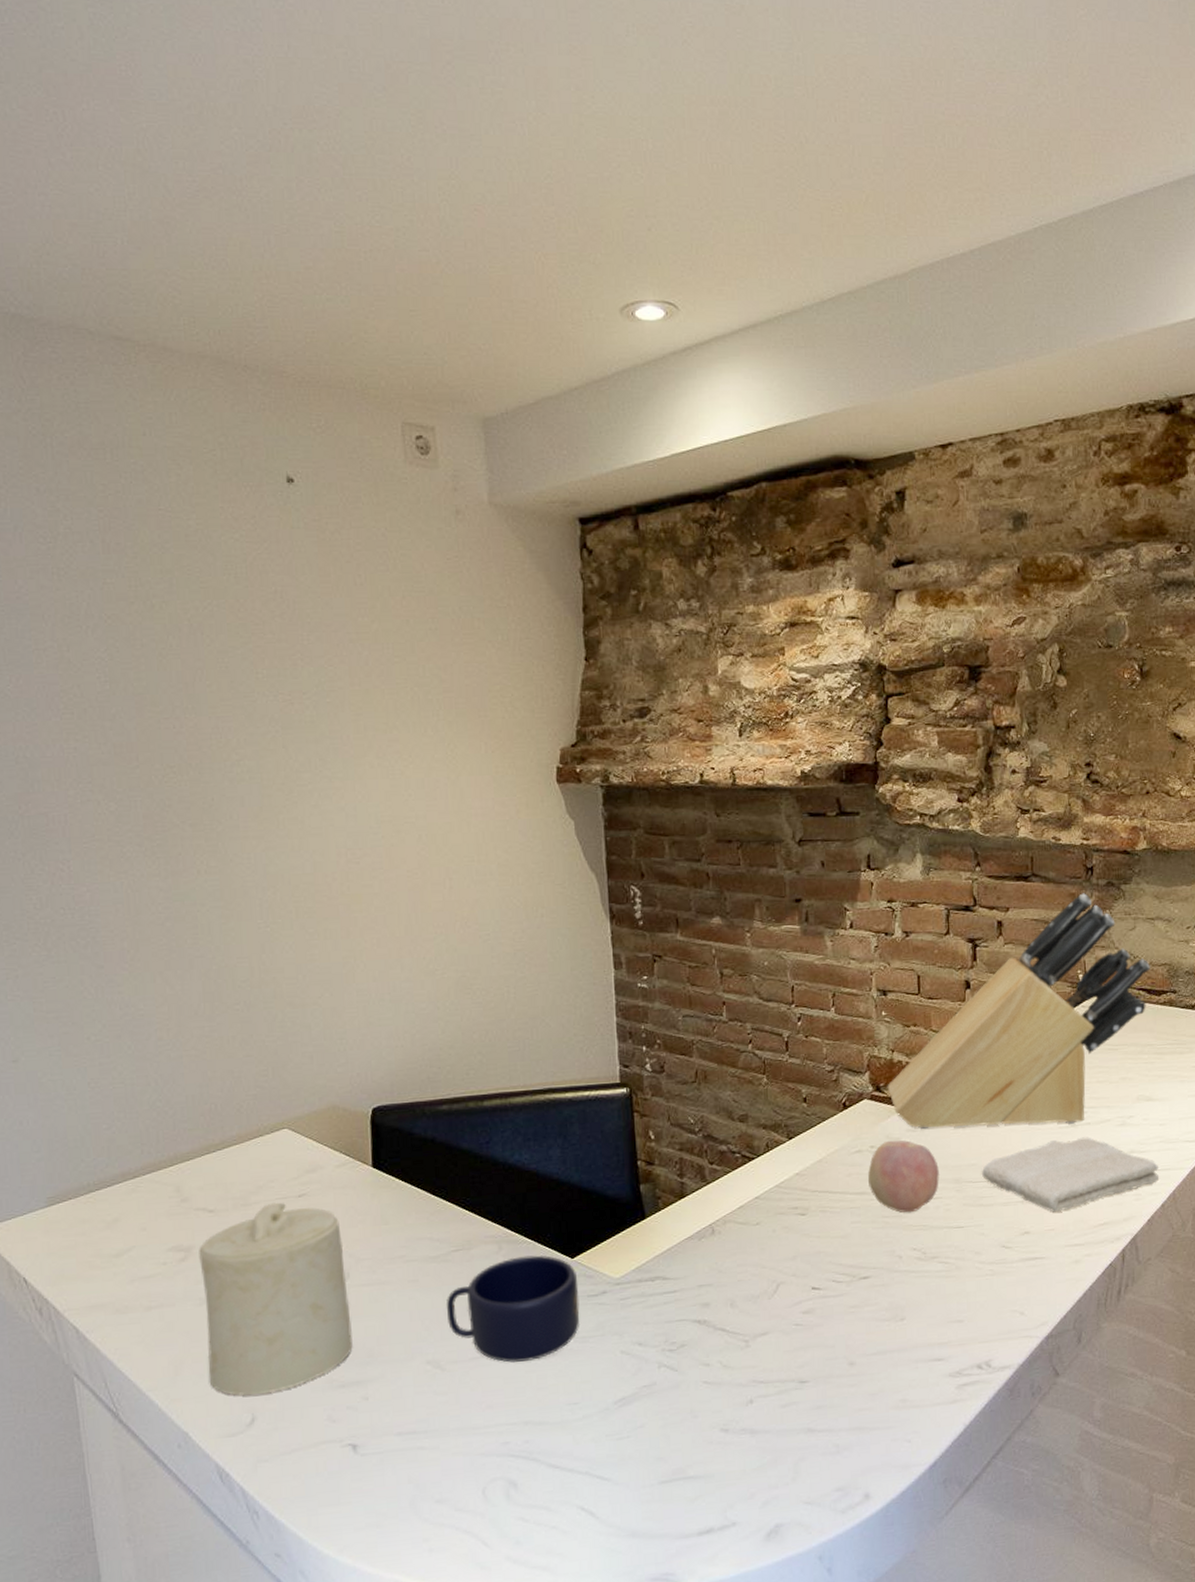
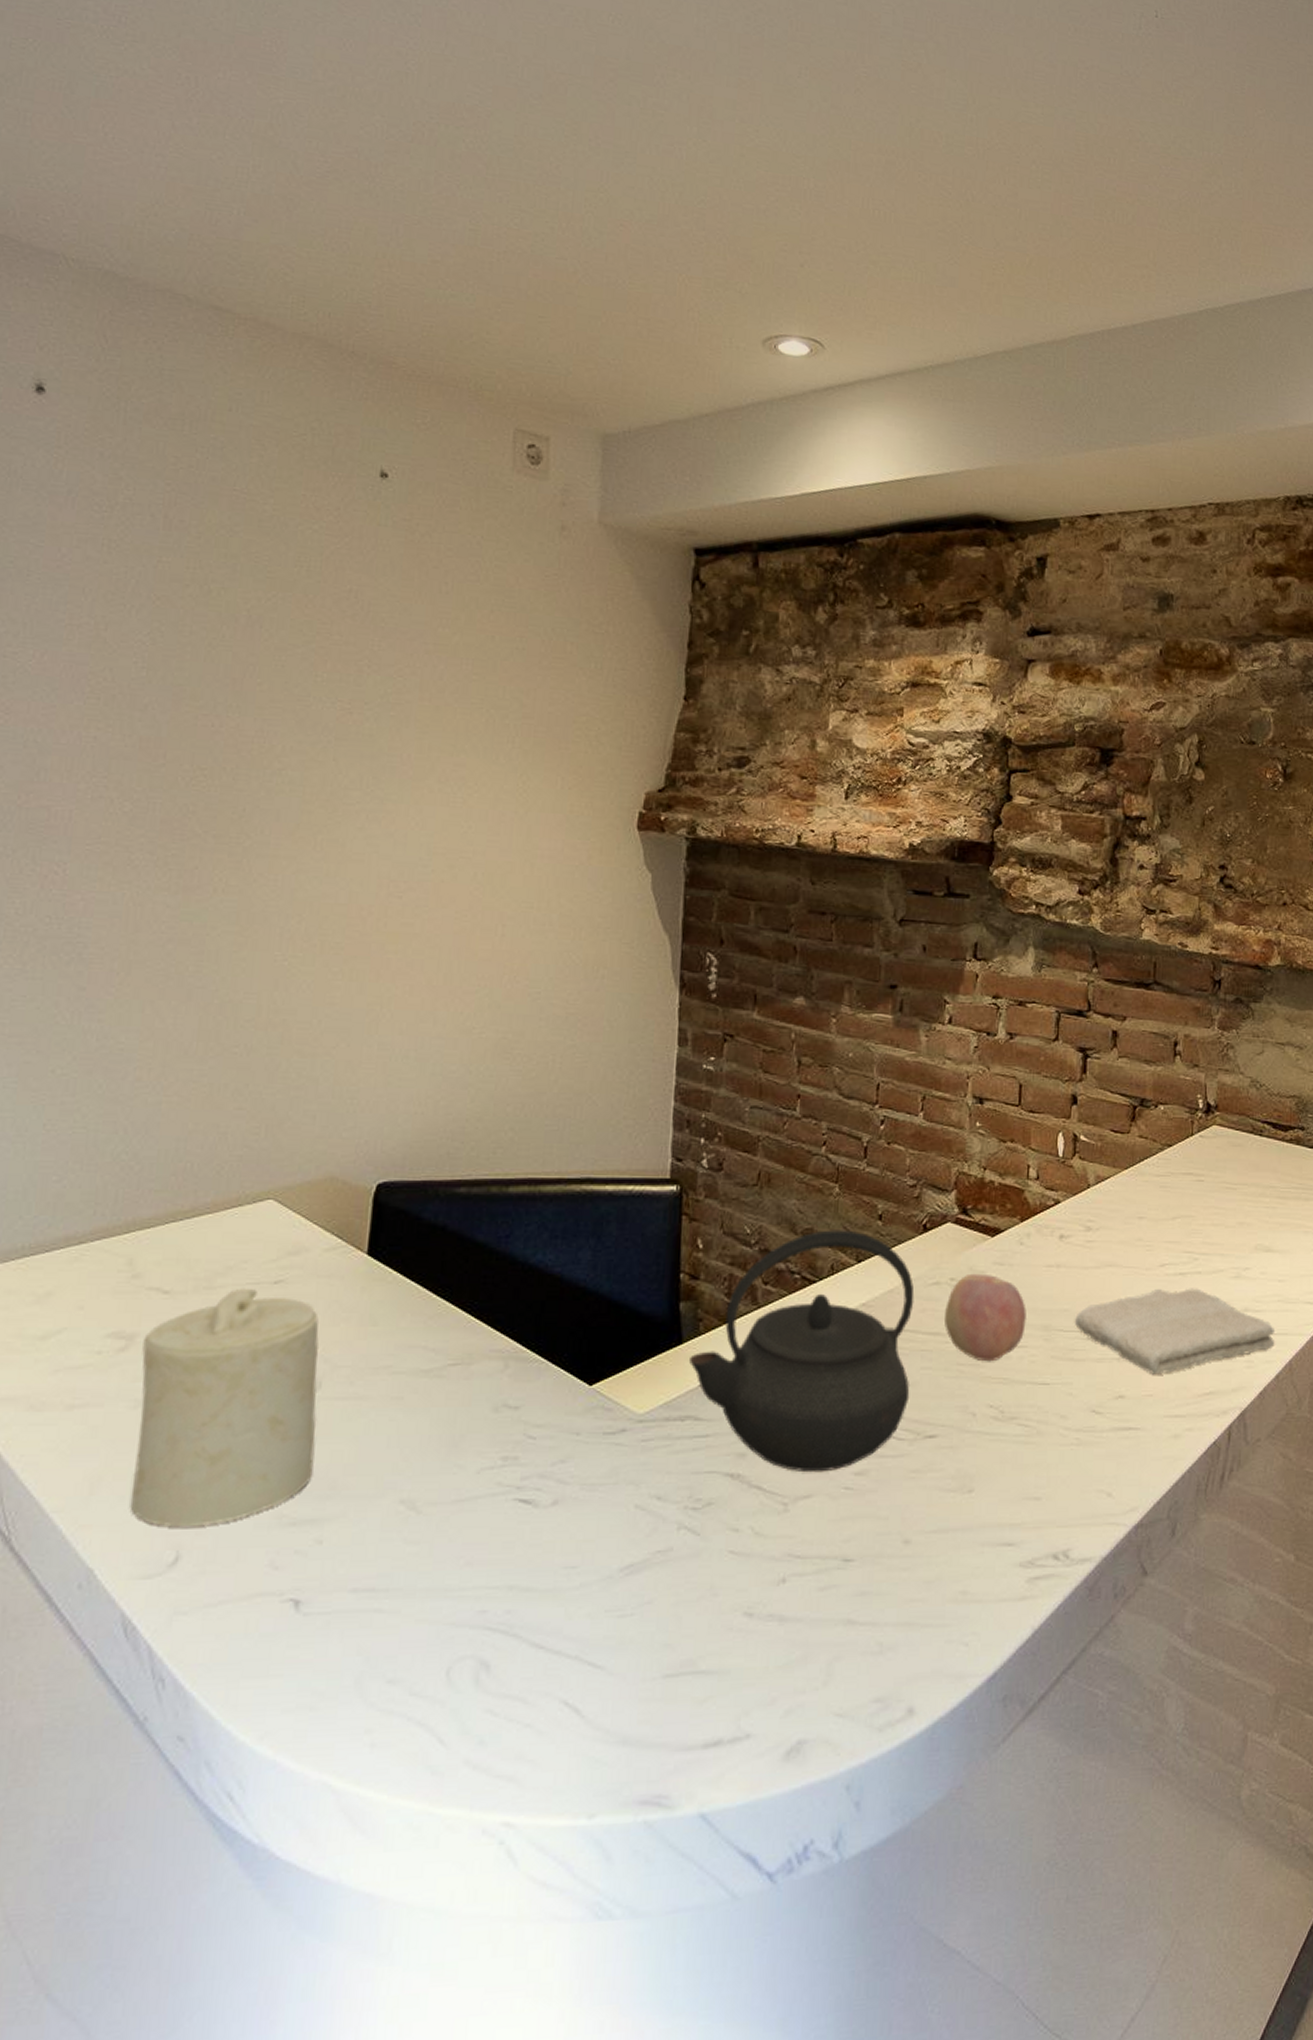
mug: present [446,1255,580,1363] -> none [432,1378,594,1509]
kettle: none [653,1113,844,1315] -> present [689,1230,915,1473]
knife block: present [887,893,1150,1129] -> none [975,1008,1277,1271]

